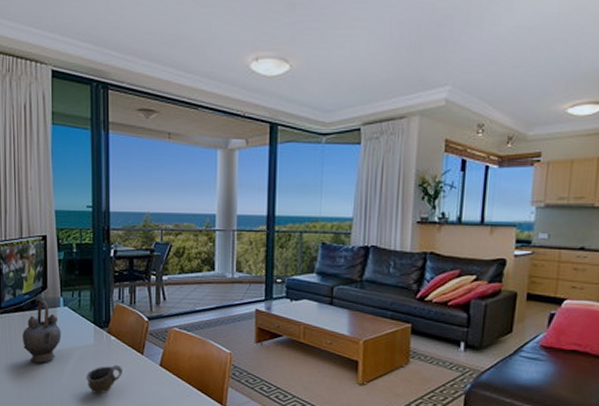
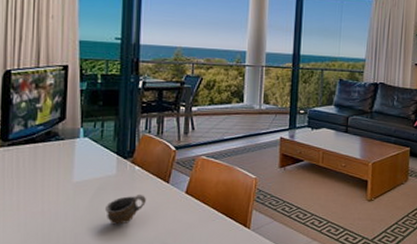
teapot: present [22,300,62,363] -> none [33,131,80,197]

